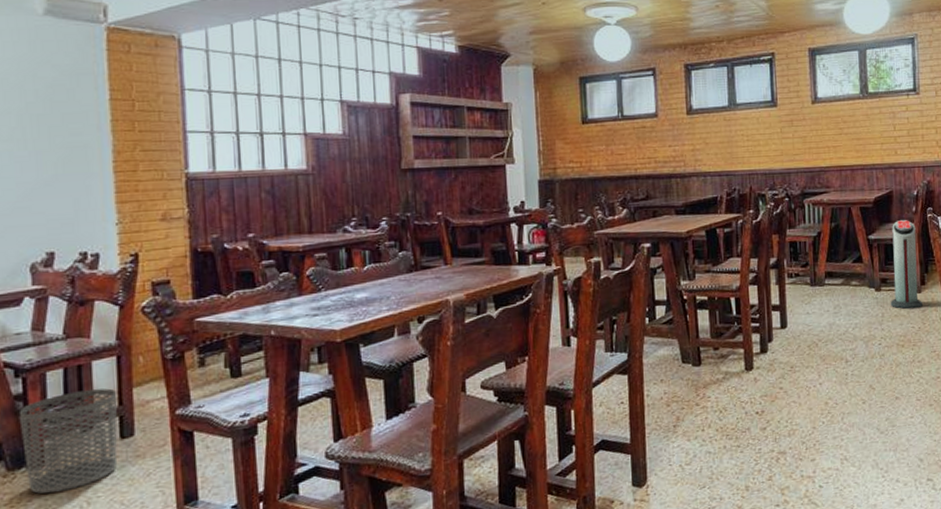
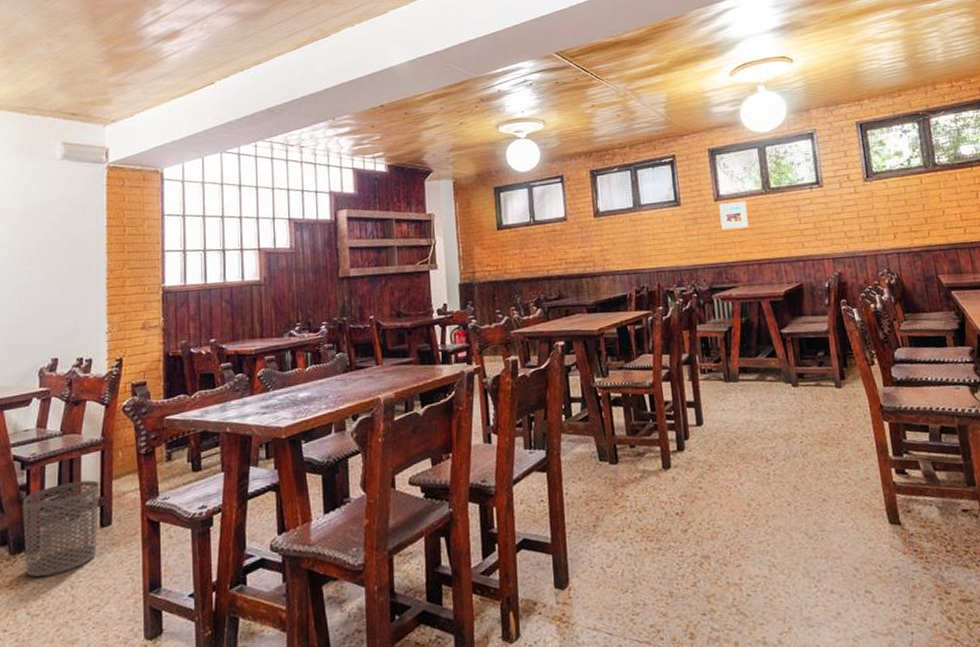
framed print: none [816,104,844,134] -> present [718,200,749,230]
air purifier: present [890,219,923,310] -> none [805,312,844,406]

